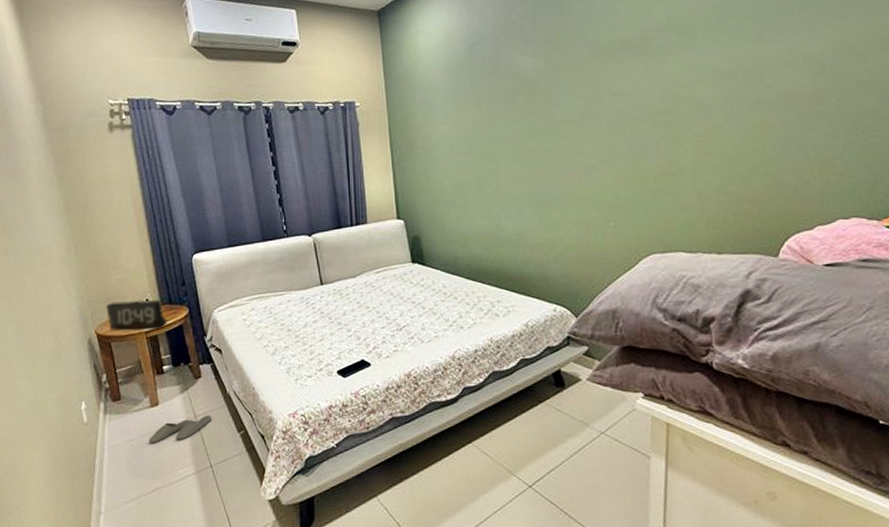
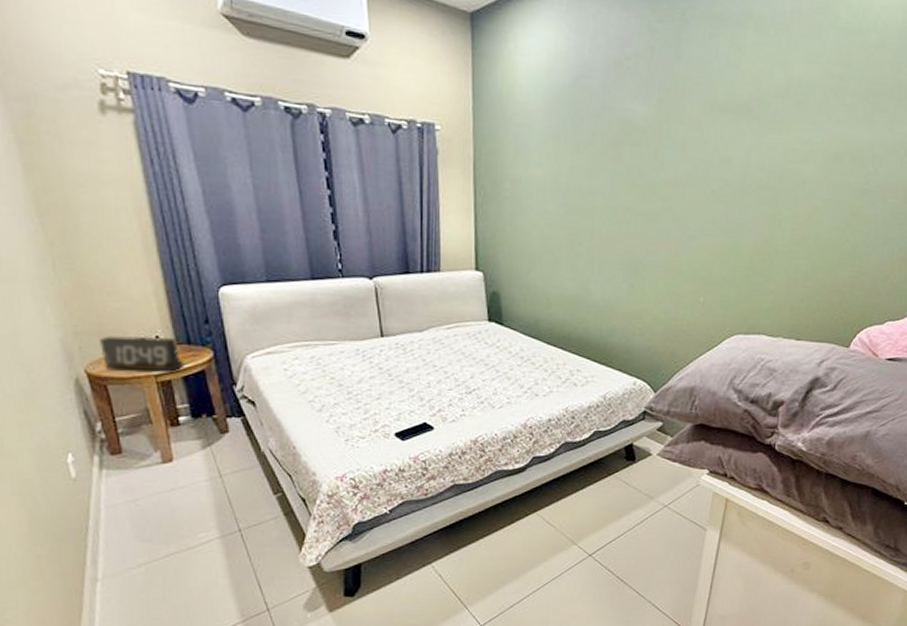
slippers: present [148,415,211,443] -> none [159,474,241,504]

